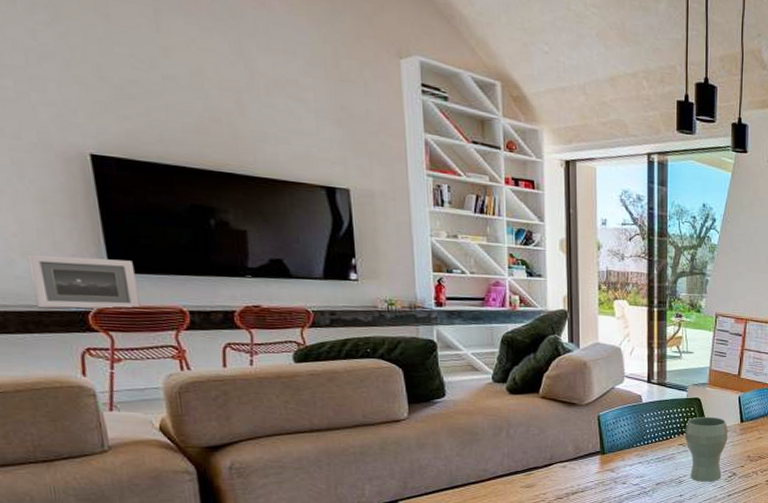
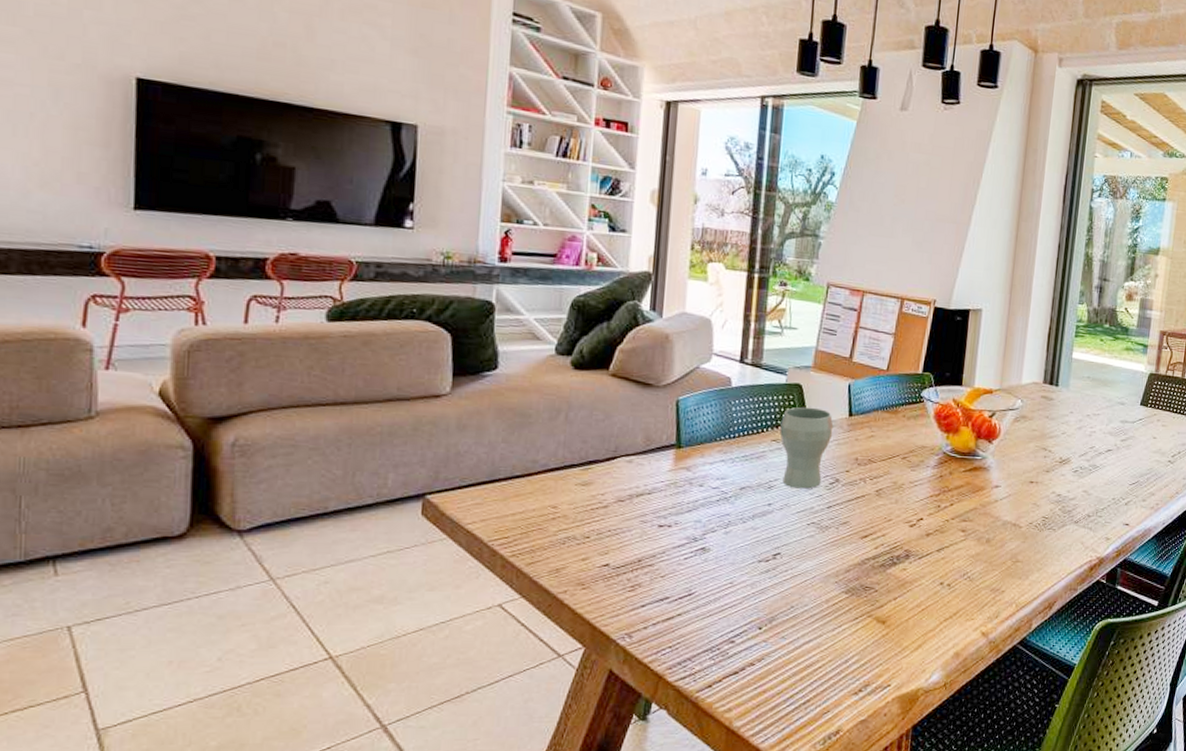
picture frame: present [27,254,140,310] -> none [45,185,163,253]

